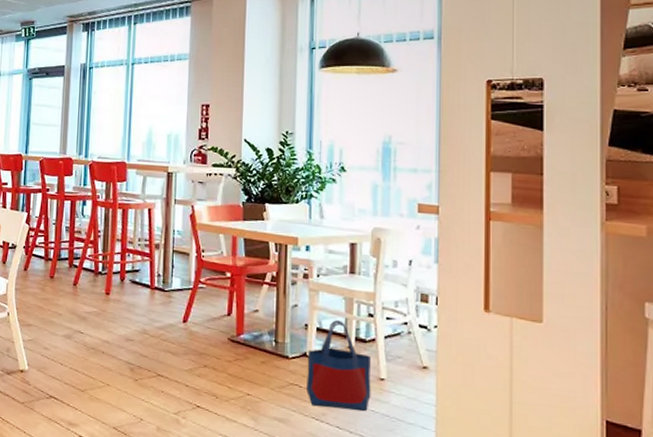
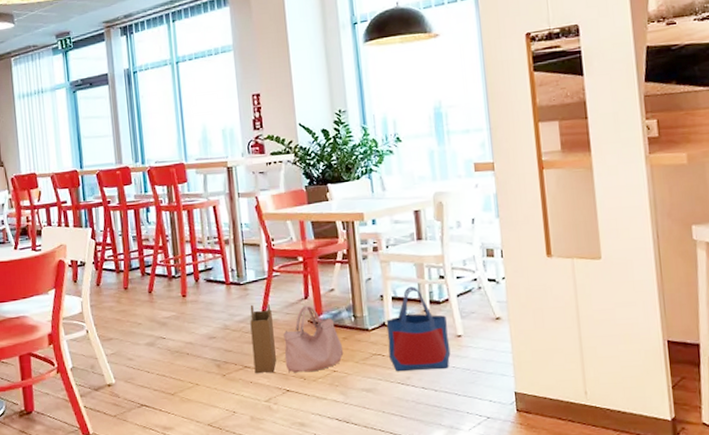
shopping bag: none [167,313,192,386] -> present [250,303,276,374]
handbag: none [199,322,260,392] -> present [282,305,344,373]

